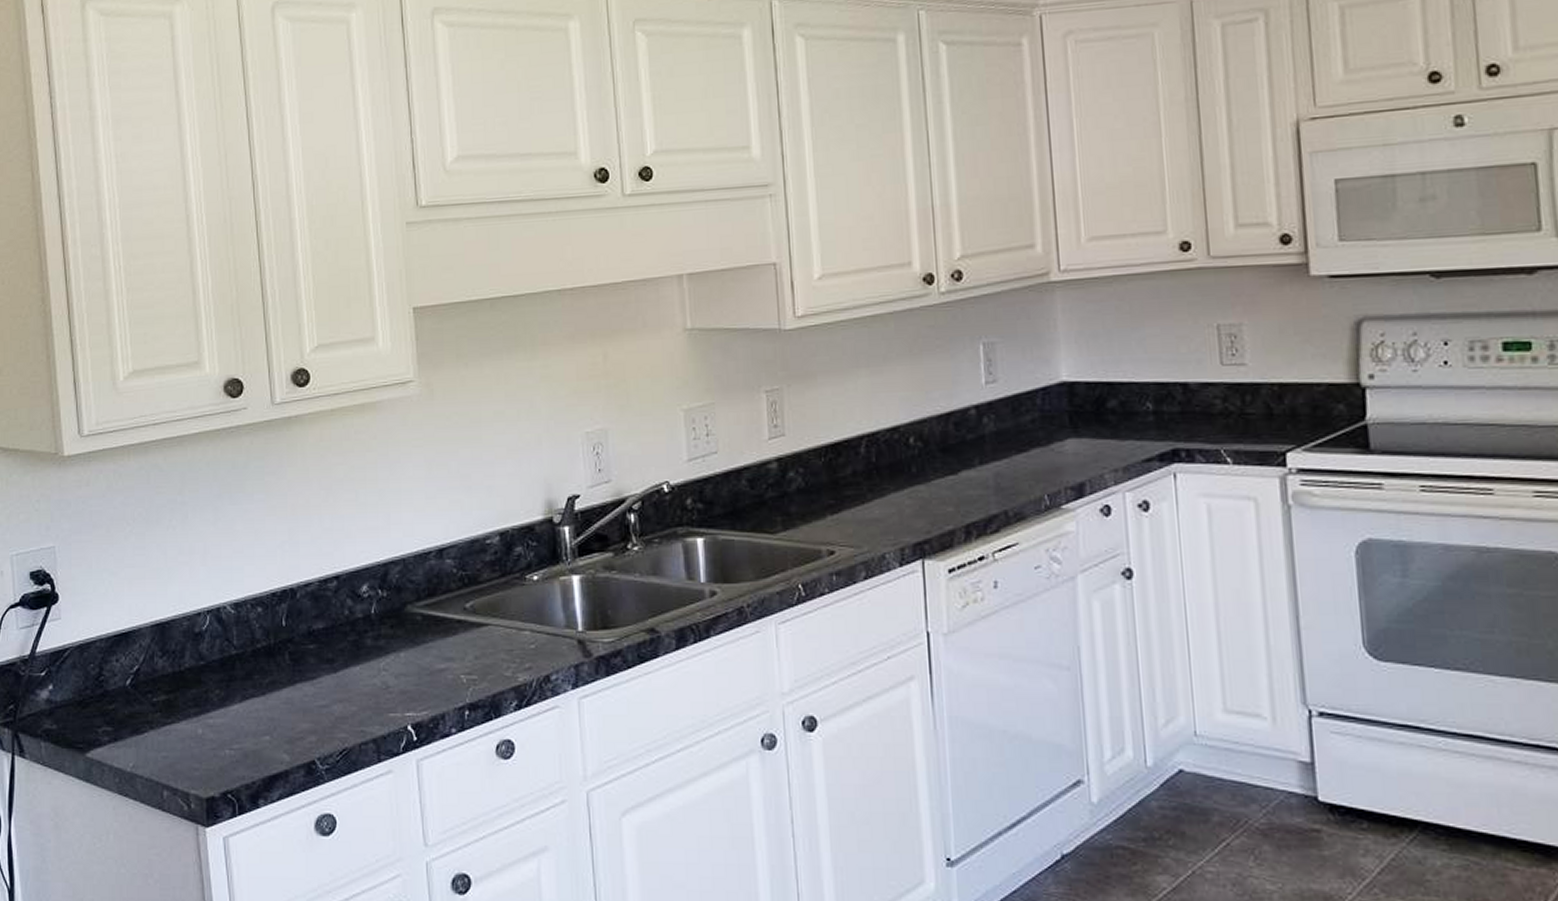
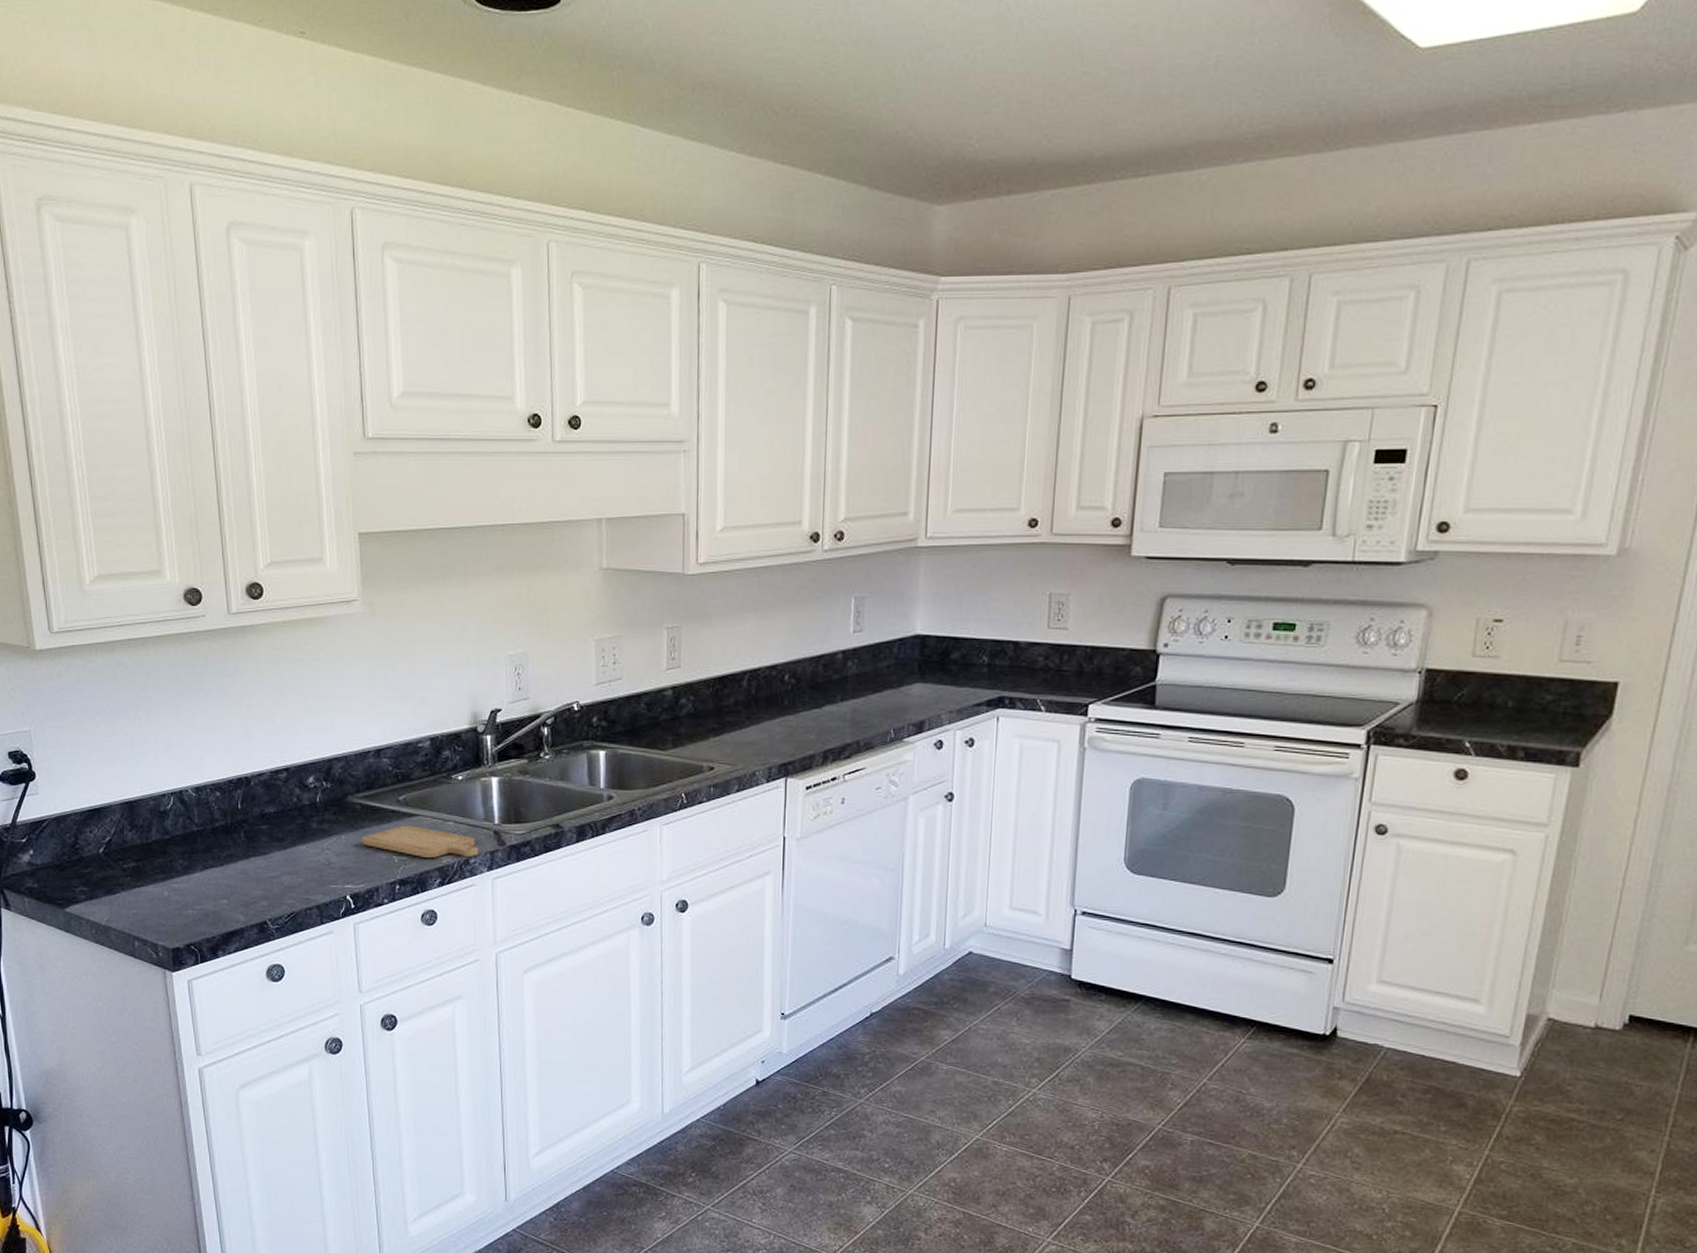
chopping board: none [423,637,561,675] -> present [361,825,479,858]

